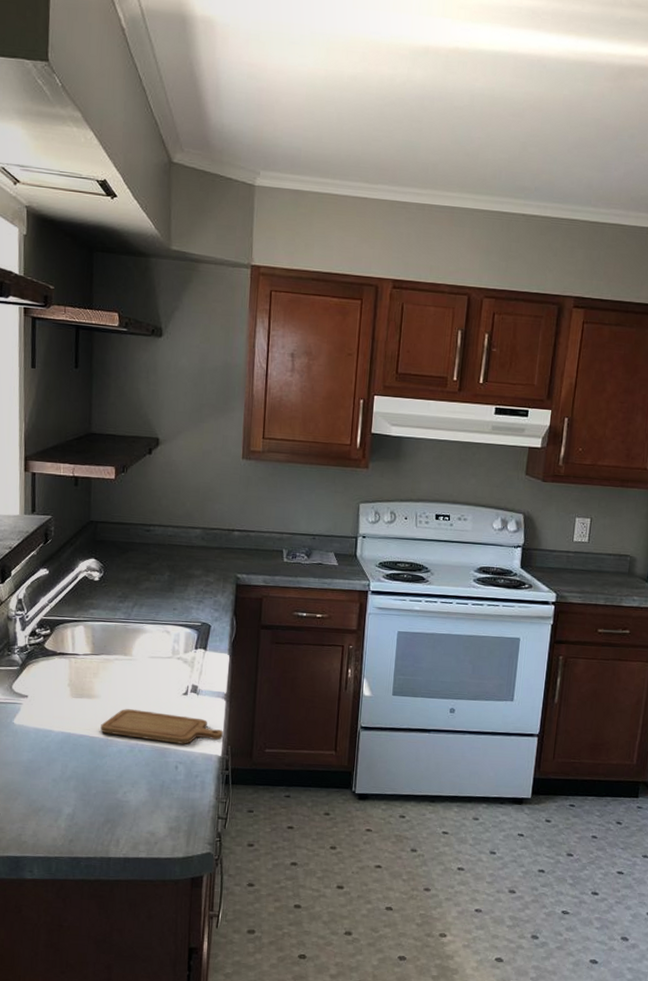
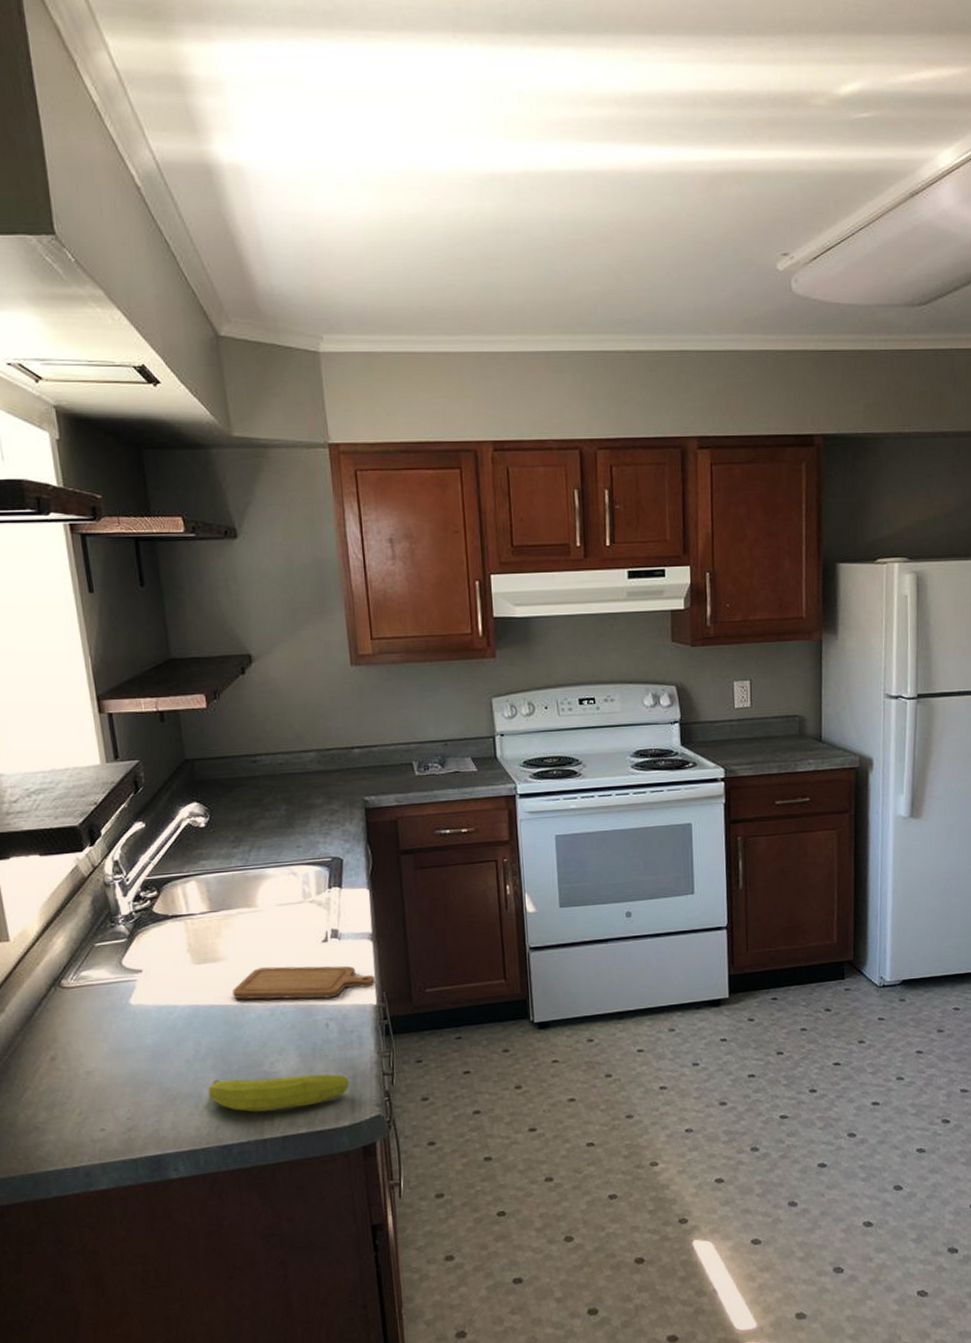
fruit: none [68,799,188,835] -> present [208,1074,350,1112]

